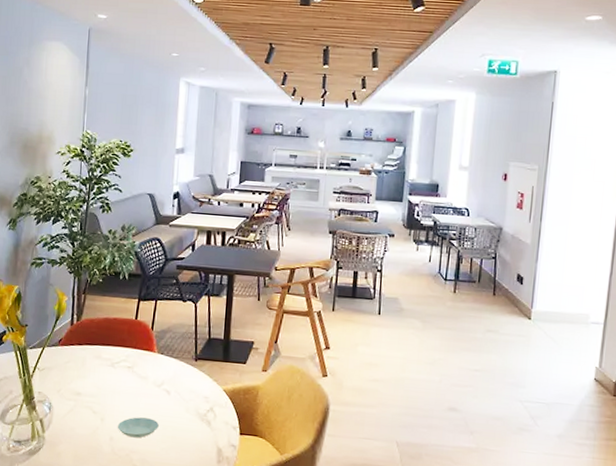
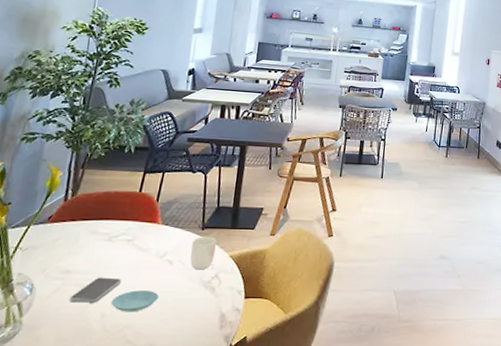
mobile phone: none [82,401,125,426] -> present [70,277,121,303]
cup: none [185,368,210,402] -> present [190,237,217,270]

